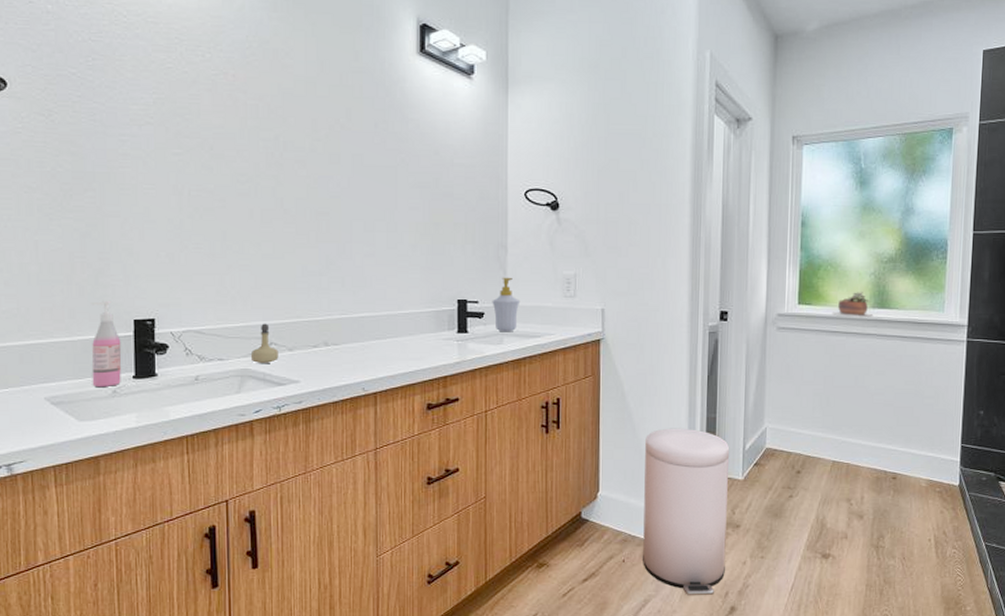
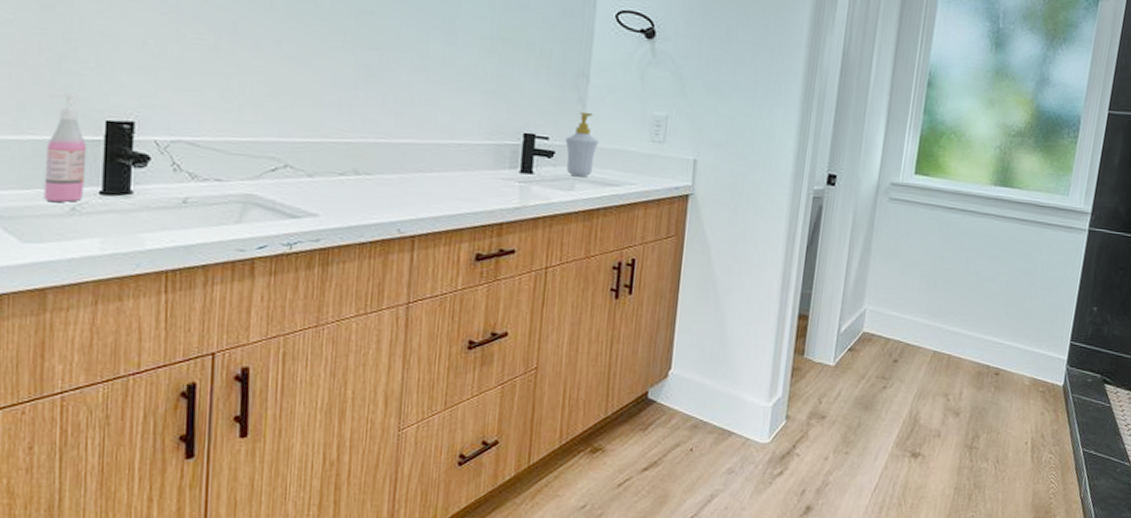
perfume bottle: present [250,323,279,364] -> none [257,140,295,191]
pedal bin: present [642,428,730,596] -> none [712,302,824,493]
succulent plant: present [832,292,874,318] -> none [950,166,995,196]

